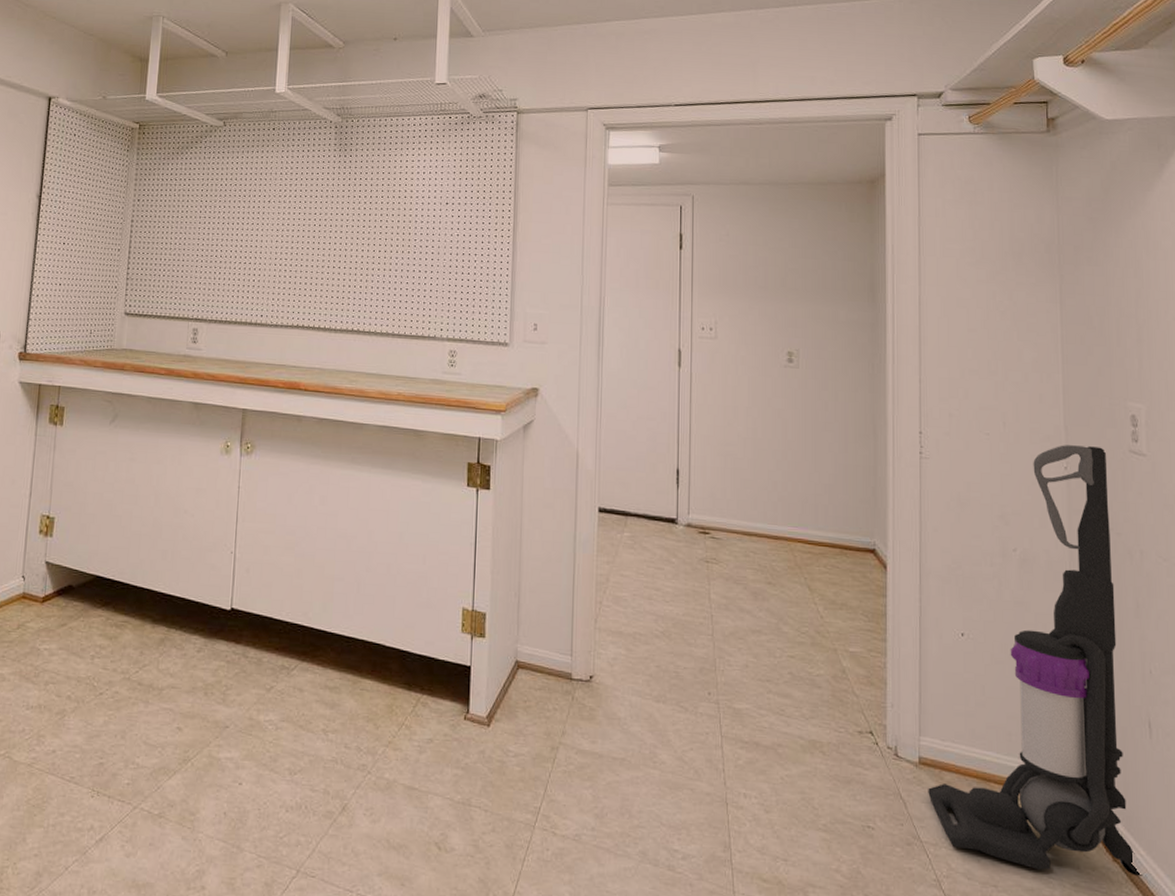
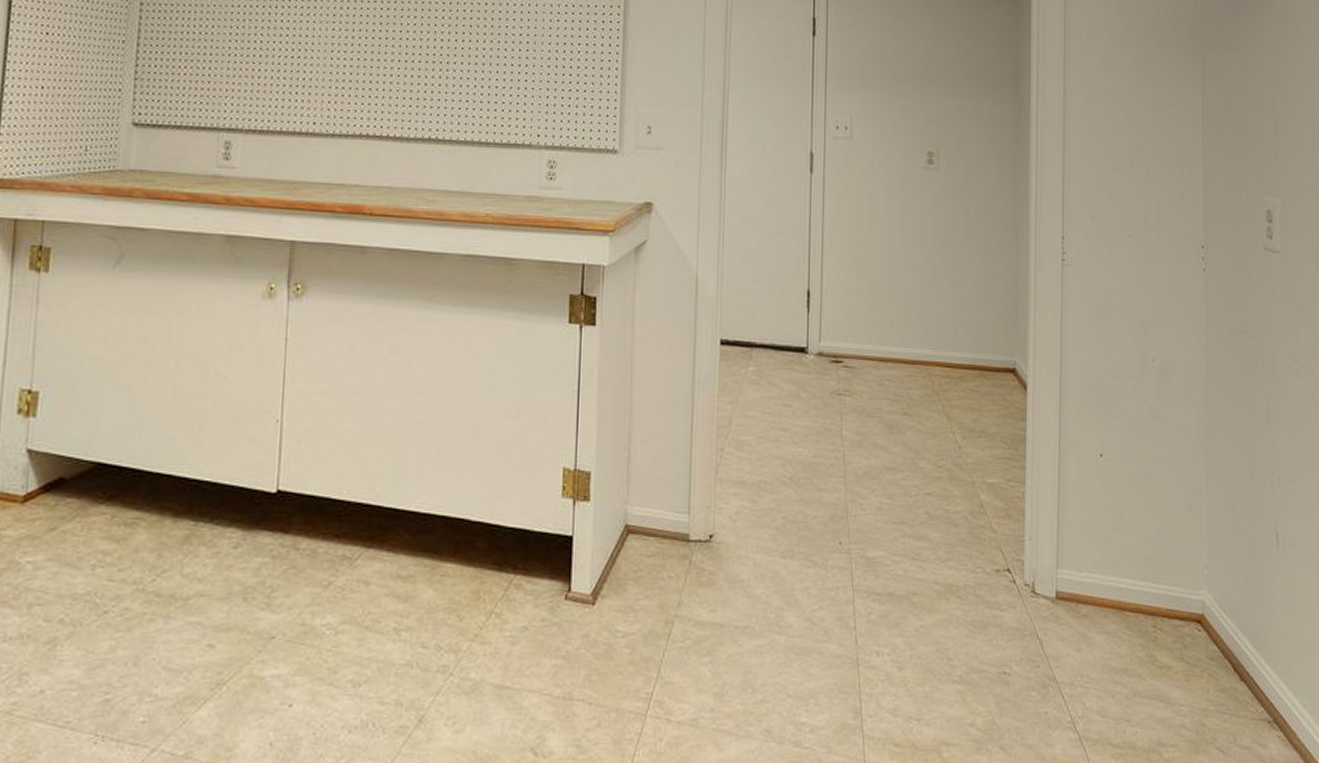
vacuum cleaner: present [928,445,1144,876] -> none [1064,244,1268,699]

